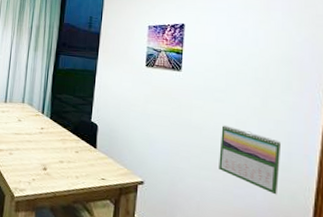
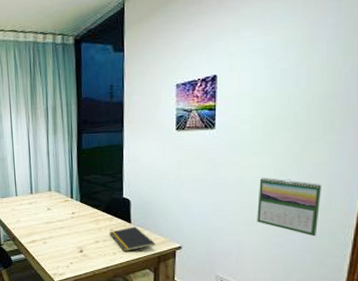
notepad: none [75,152,119,178] -> present [110,226,156,252]

